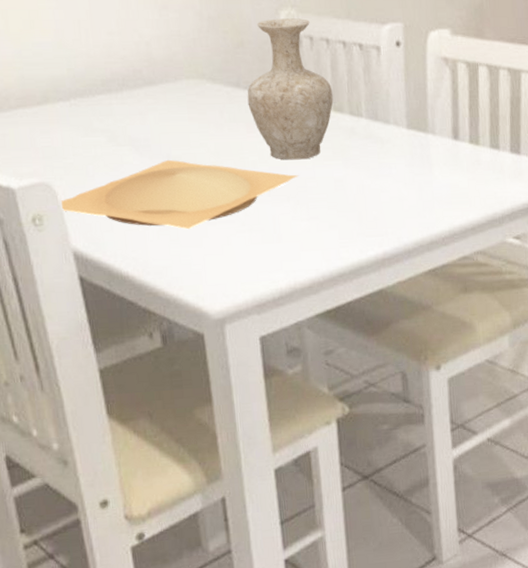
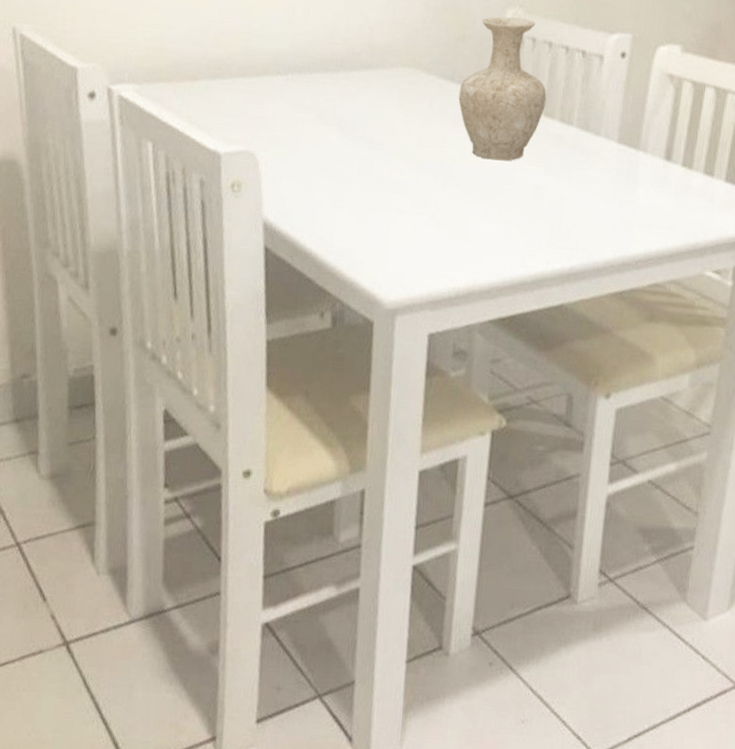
plate: present [60,159,298,230] -> none [260,143,496,216]

